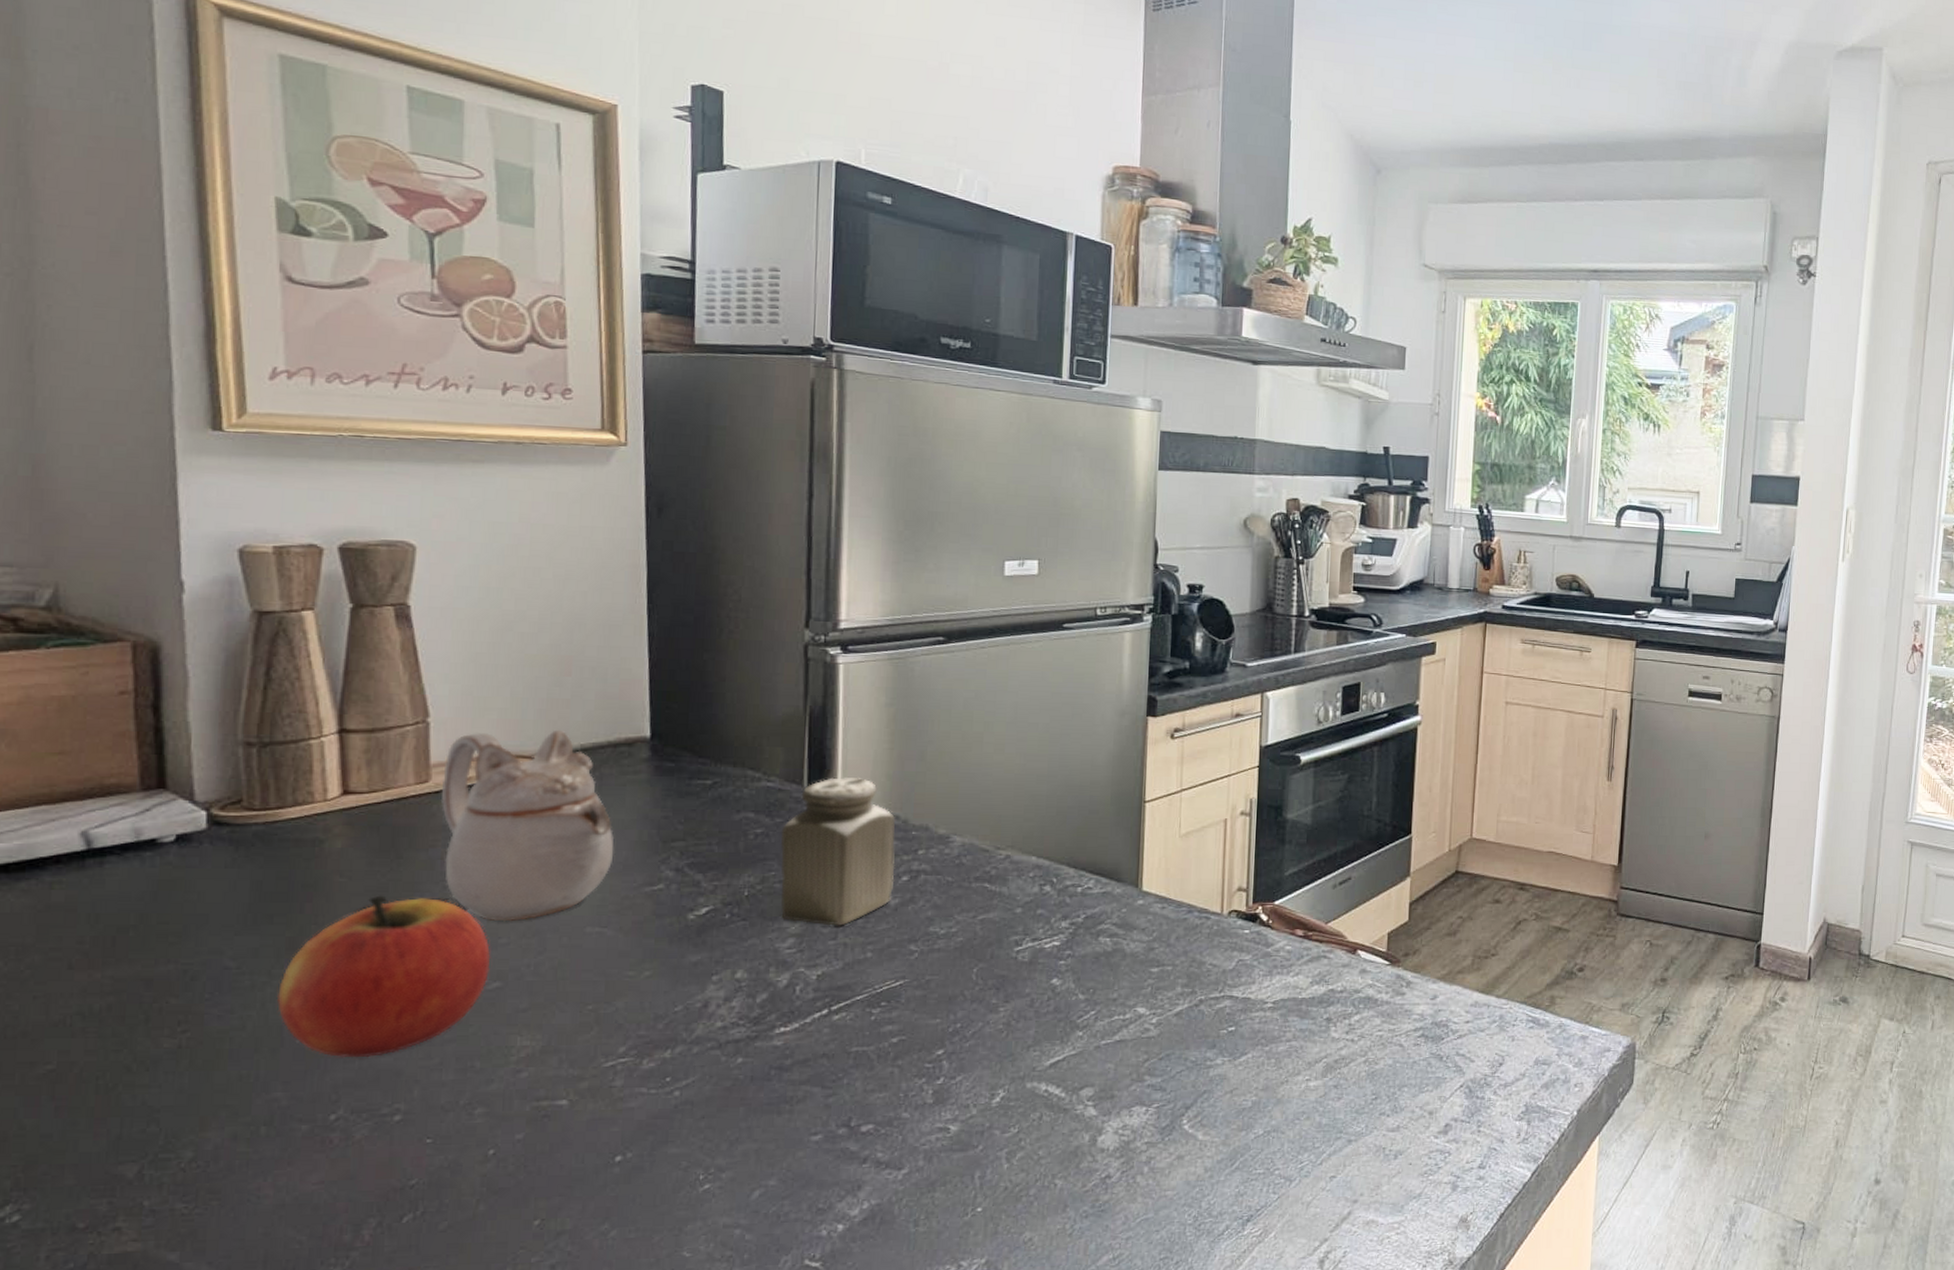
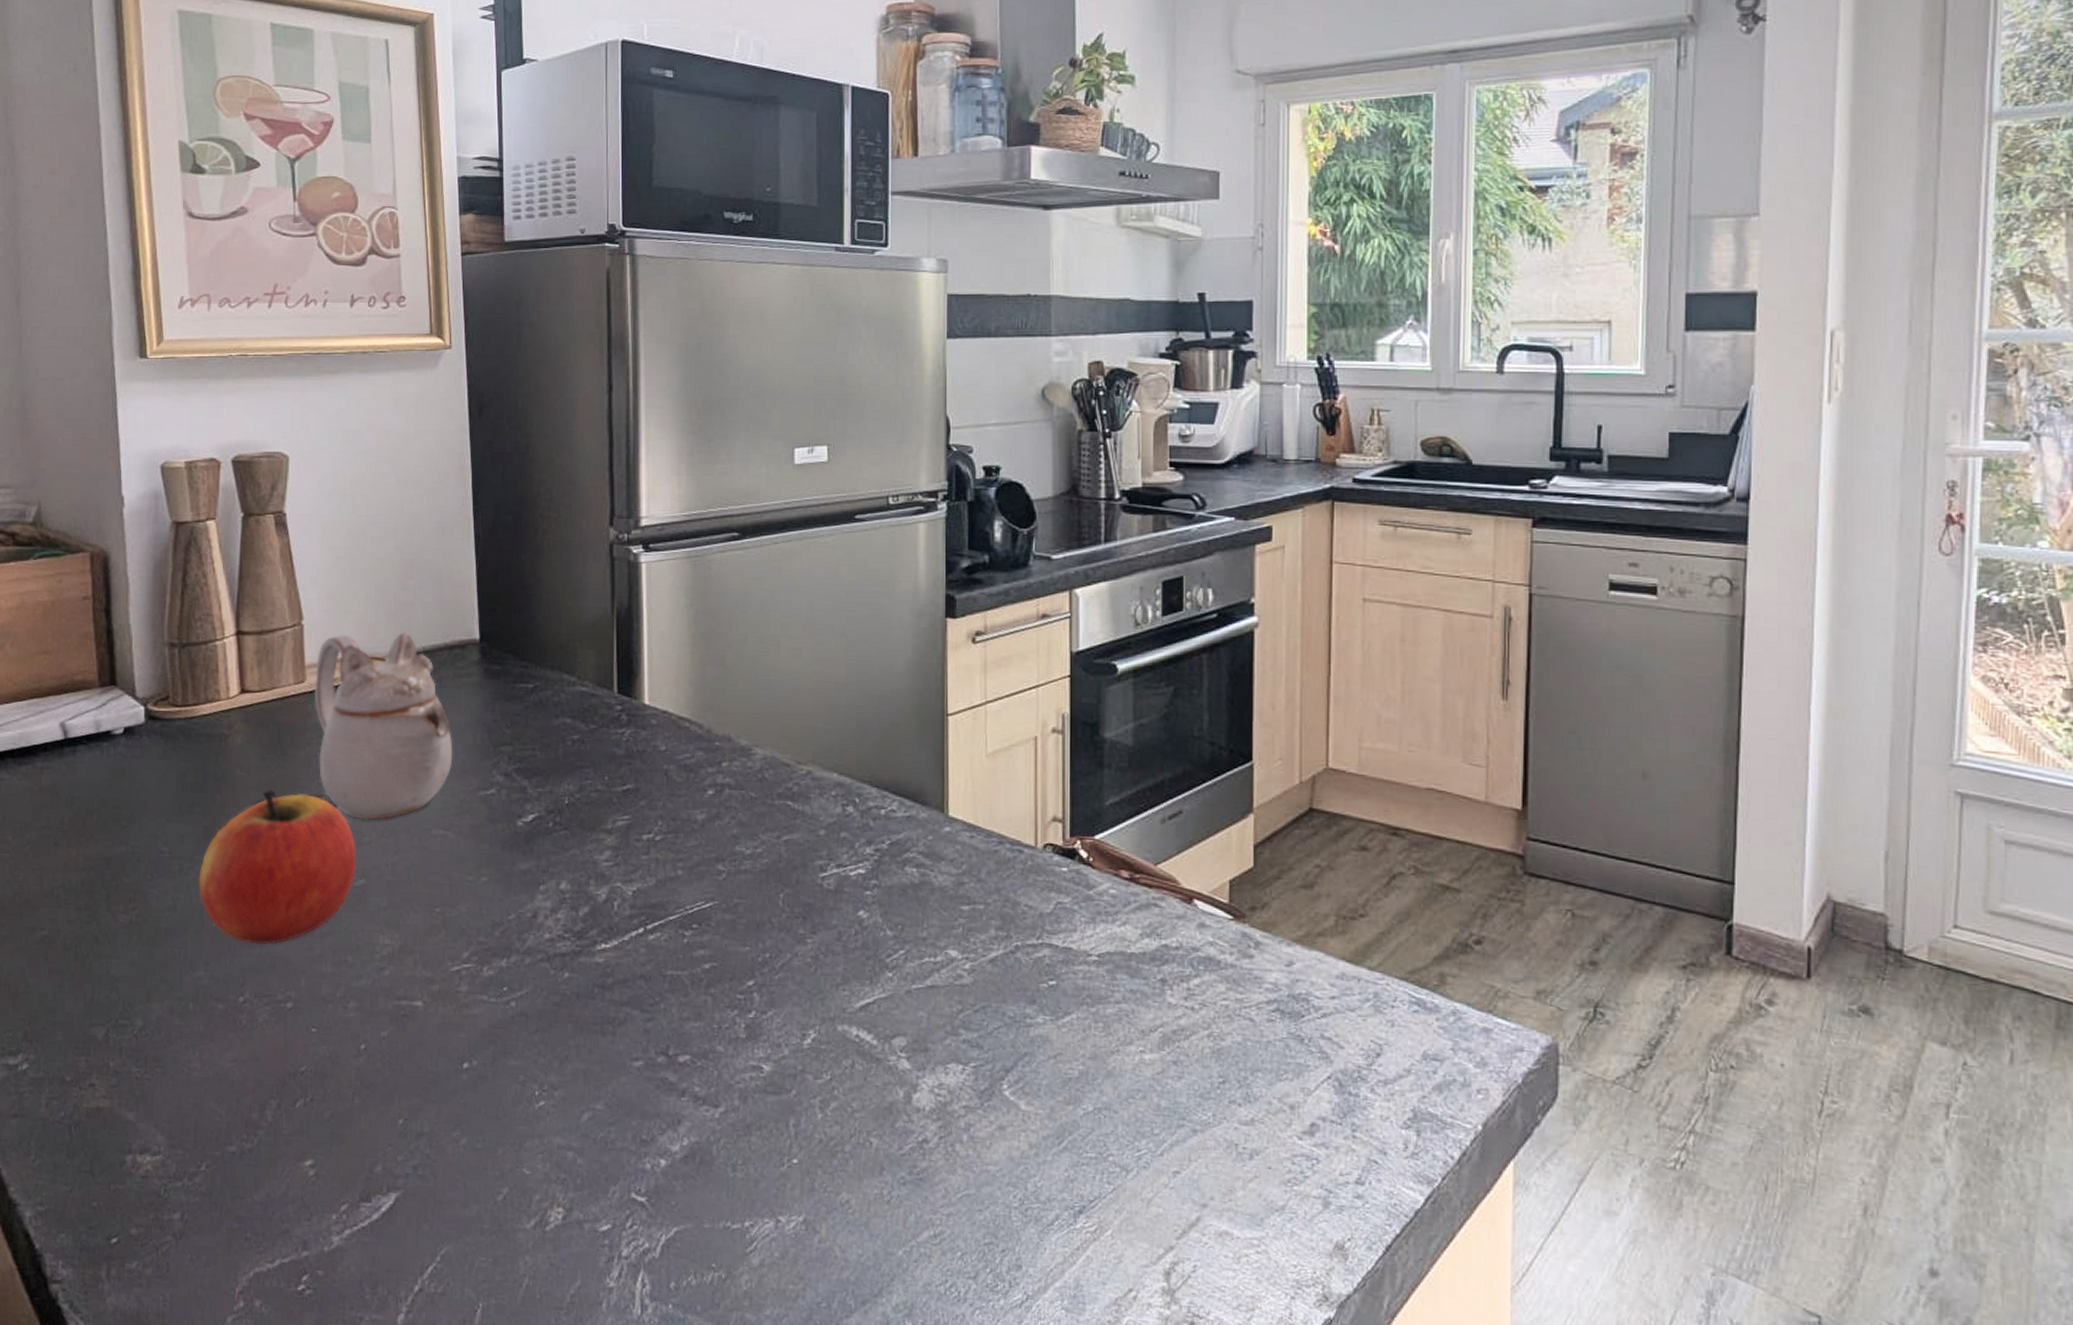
salt shaker: present [780,777,896,926] -> none [595,682,701,840]

